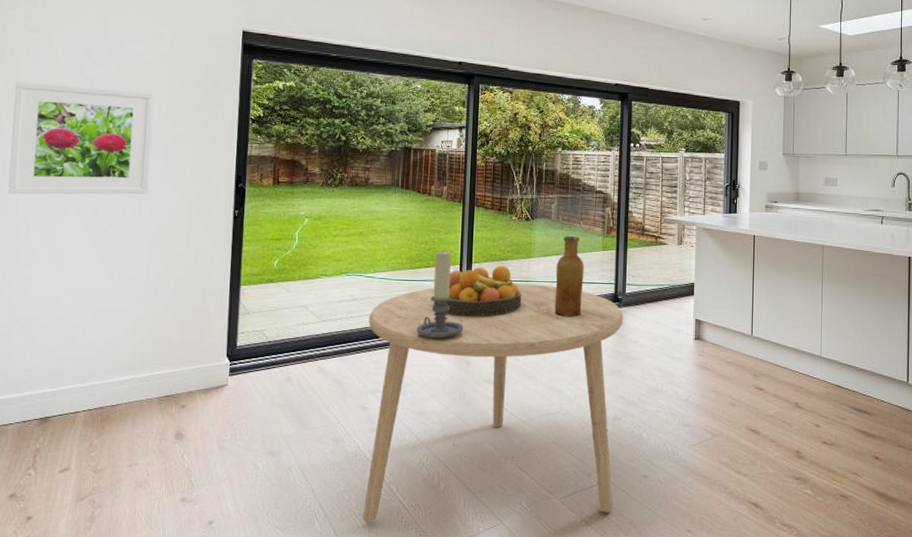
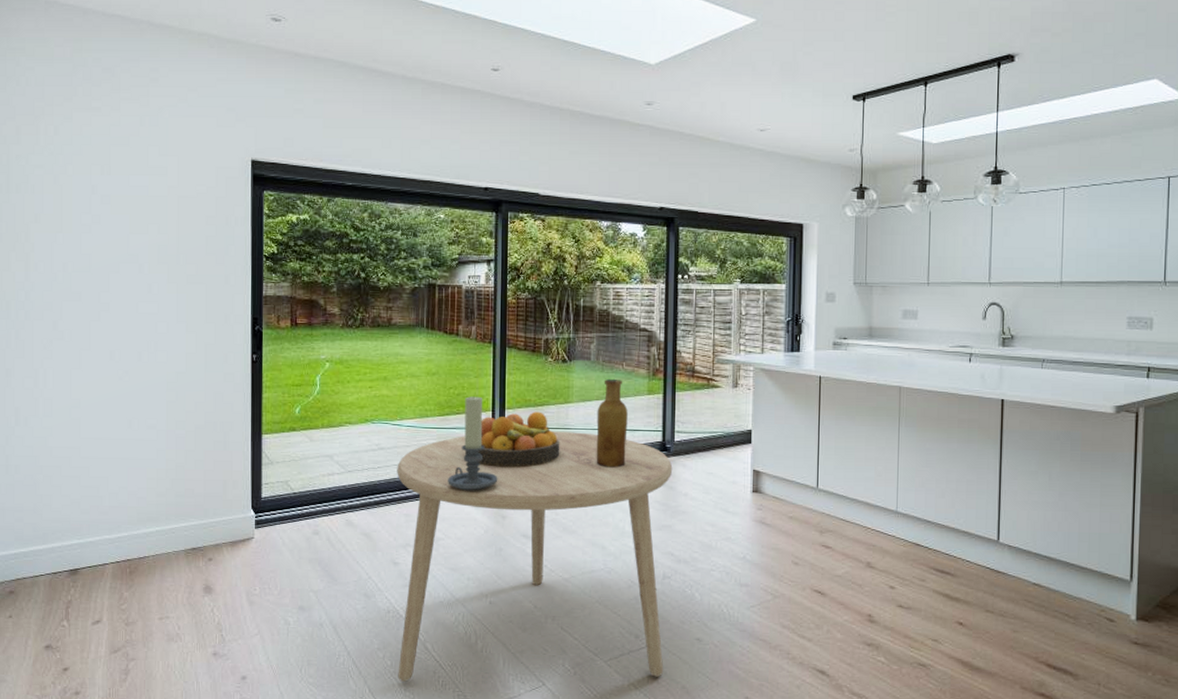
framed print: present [8,82,155,195] -> none [22,222,164,341]

